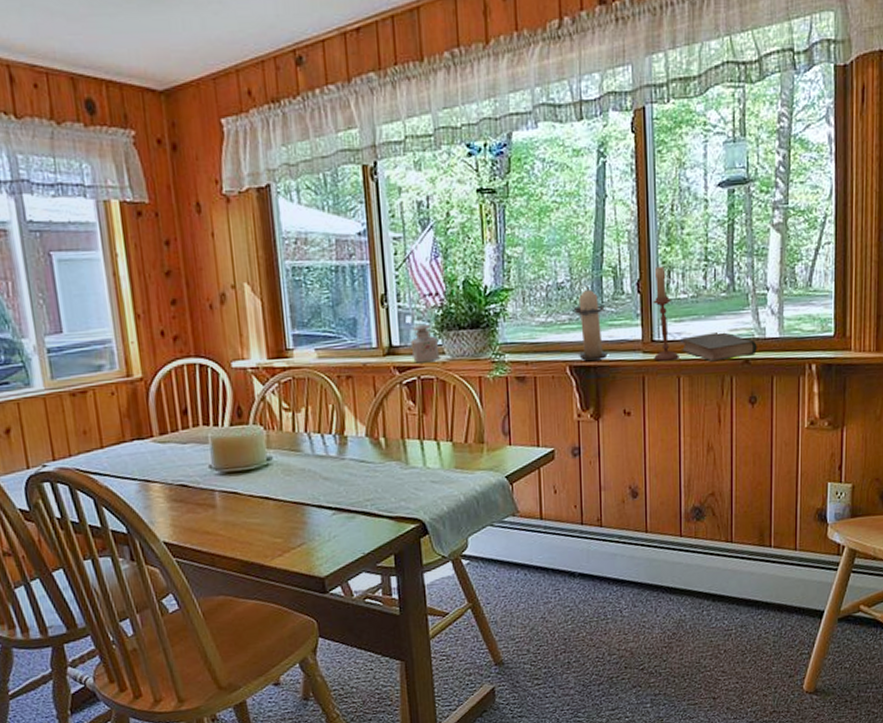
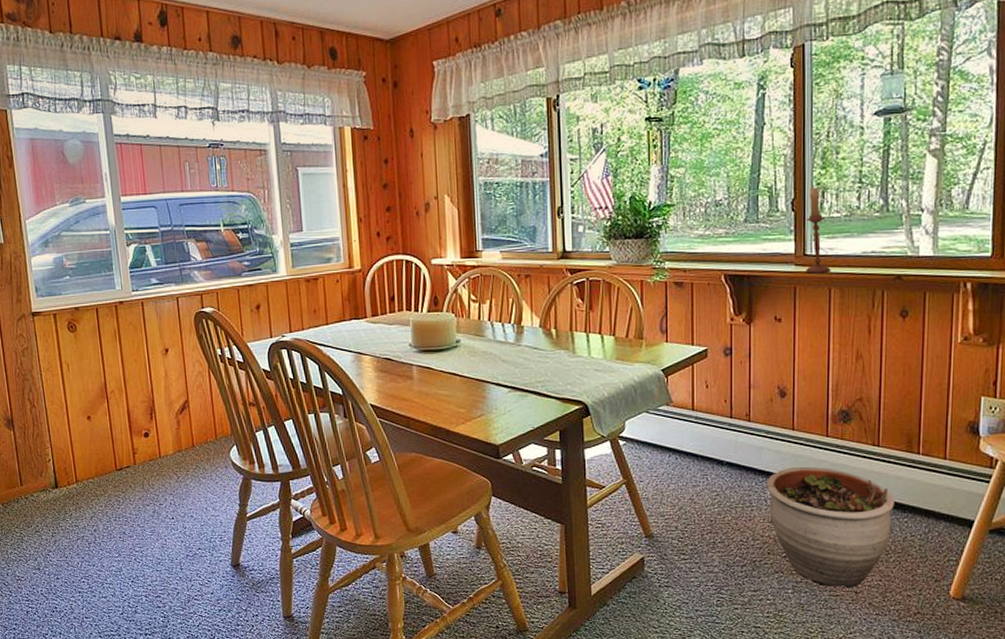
decorative bottle: present [410,323,440,364] -> none [581,232,607,267]
candle: present [573,285,608,361] -> none [729,203,761,270]
planter pot: none [621,569,749,696] -> present [767,466,895,588]
book: present [681,331,757,362] -> none [832,248,910,276]

